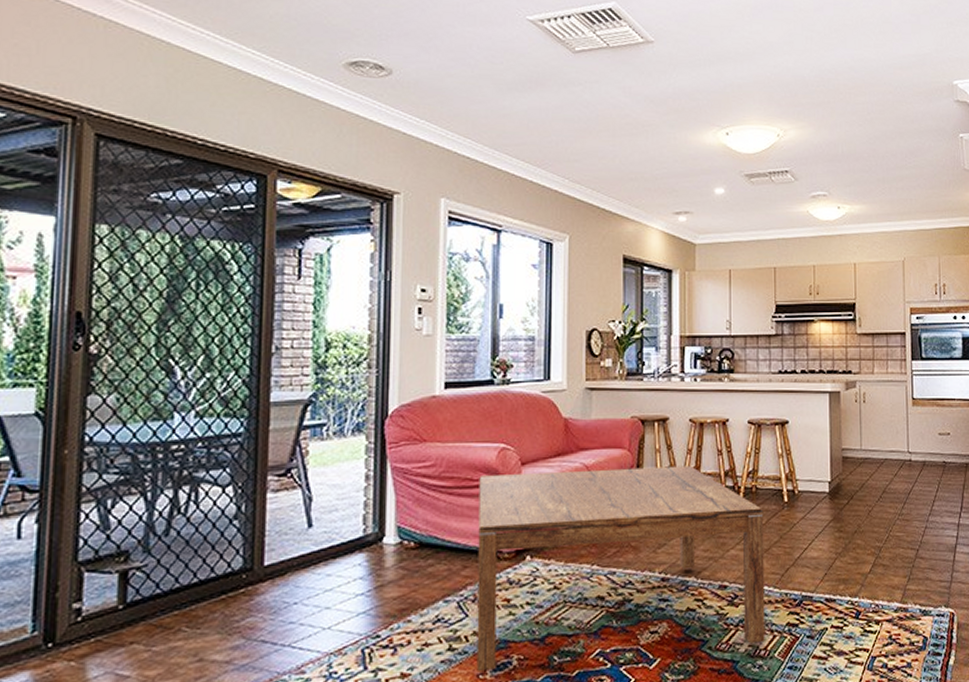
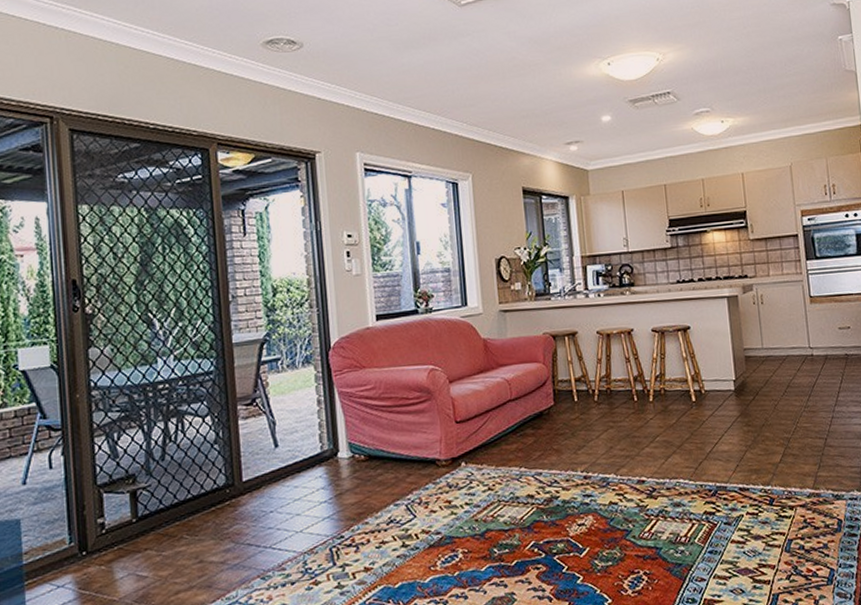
coffee table: present [476,465,765,671] -> none [414,373,685,564]

